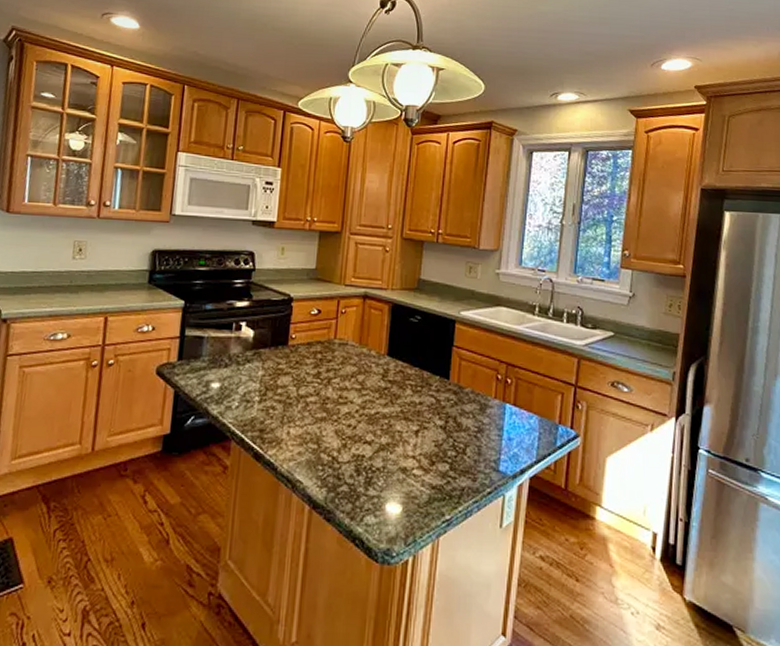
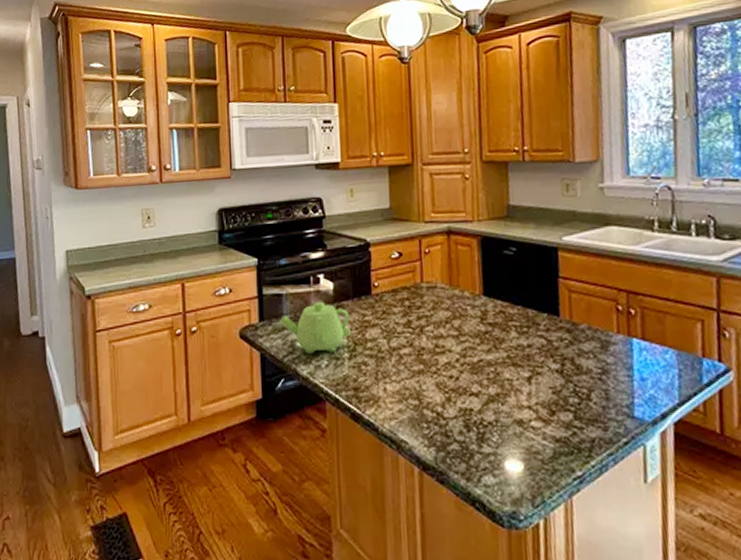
teapot: none [197,347,265,395] -> present [279,301,351,354]

